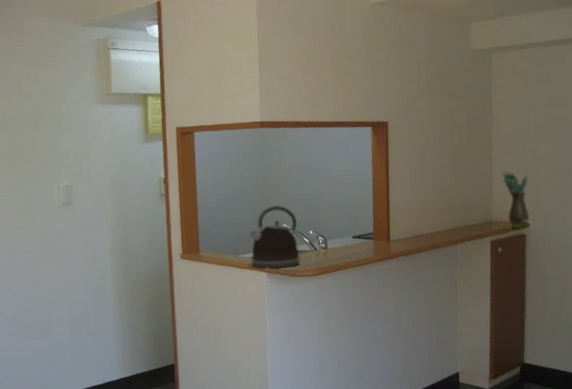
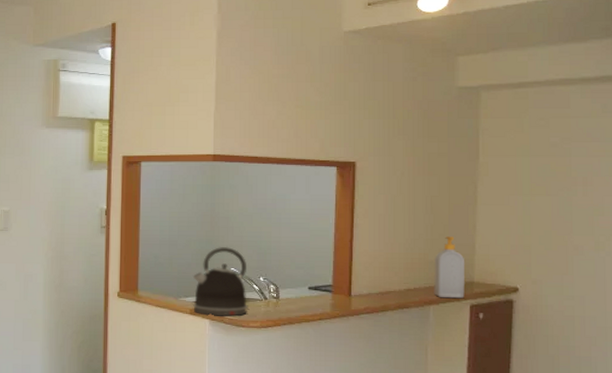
soap bottle: none [459,183,486,237] -> present [434,236,465,299]
vase: present [501,170,529,229] -> none [487,225,519,294]

